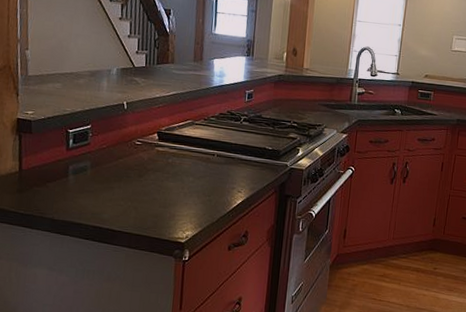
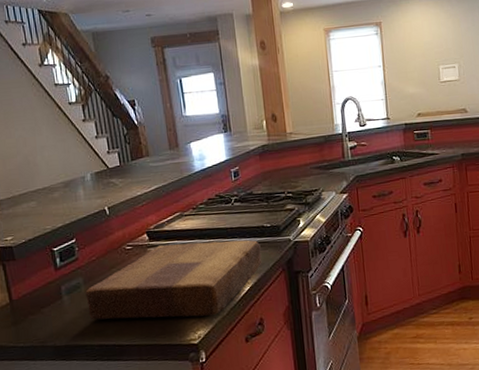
cutting board: none [90,146,259,221] -> present [85,240,262,320]

